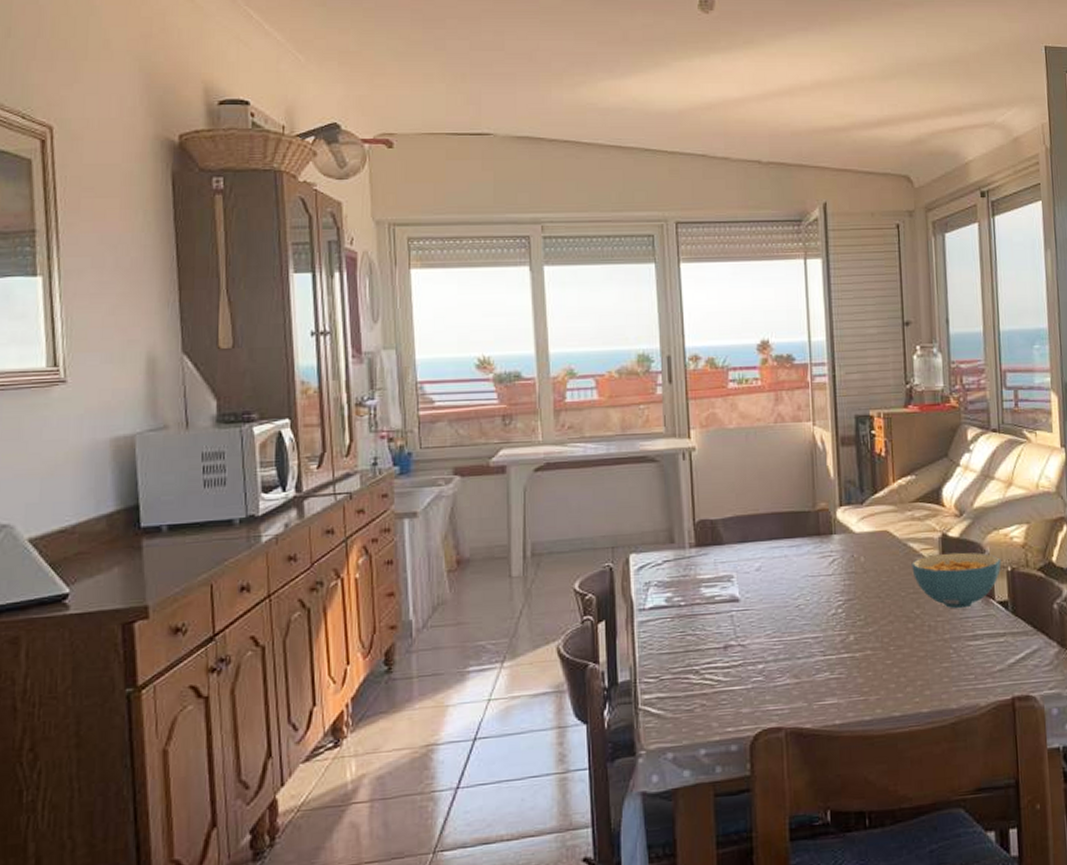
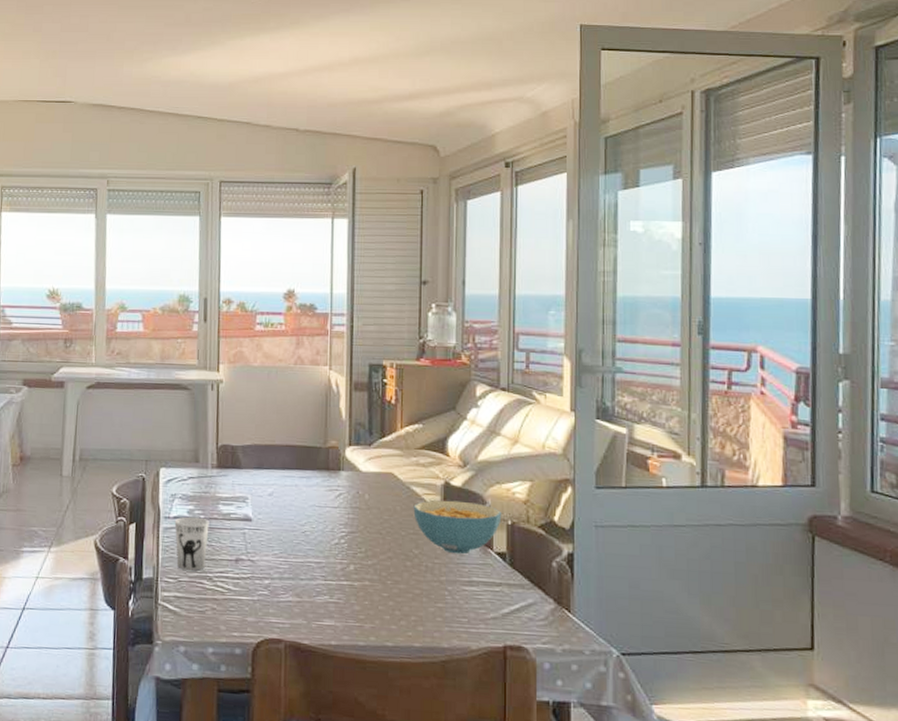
cup: none [651,604,692,666] -> present [174,516,209,571]

